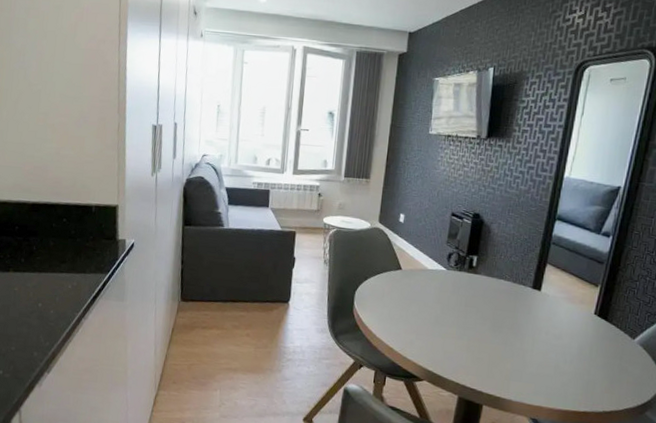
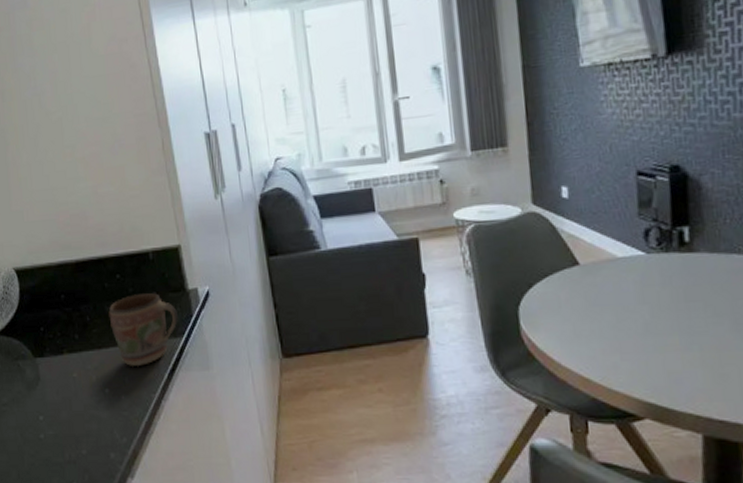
mug: none [51,236,107,291] -> present [108,293,178,367]

